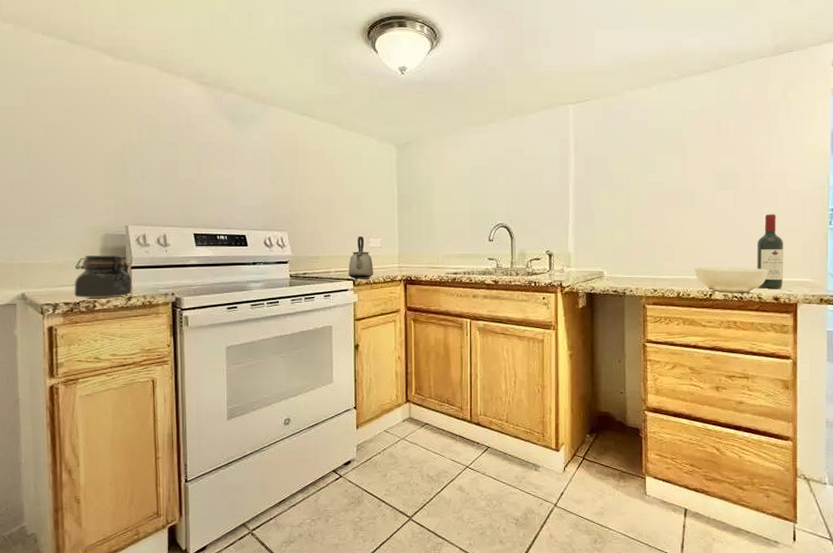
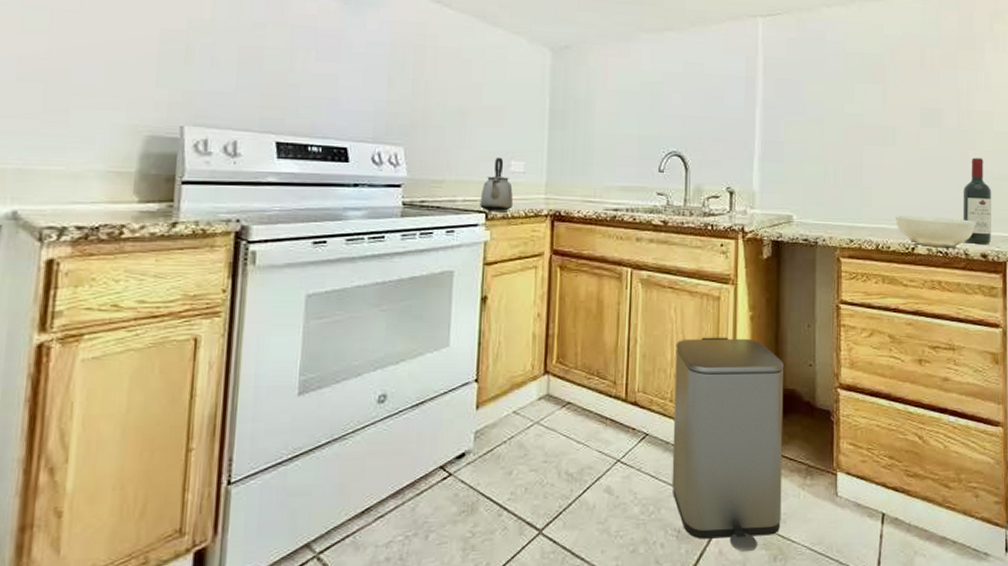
jar: present [74,255,132,299] -> none [93,162,181,224]
pedal bin: none [509,371,600,536] -> present [672,337,785,552]

